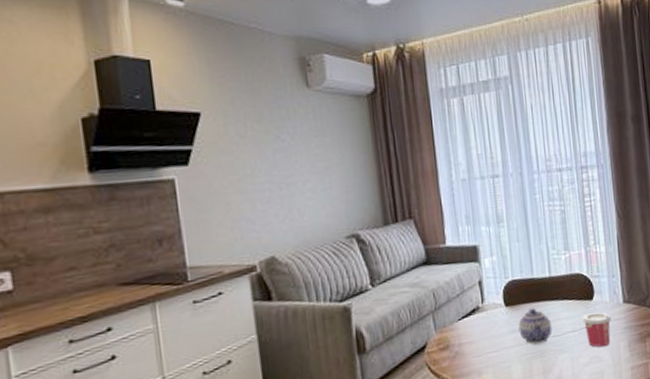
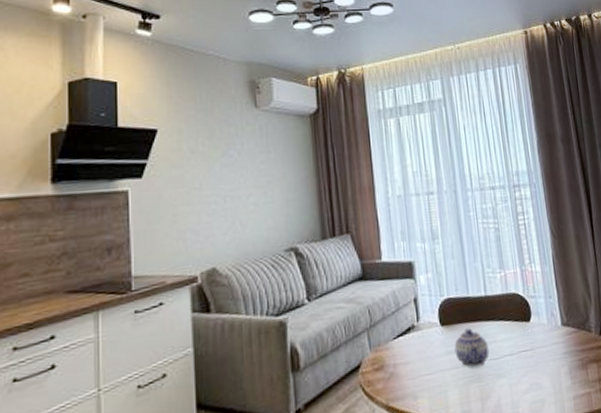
cup: present [581,312,612,348] -> none [519,334,551,374]

